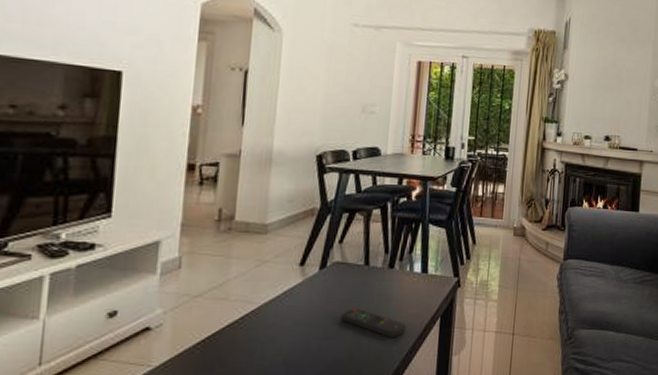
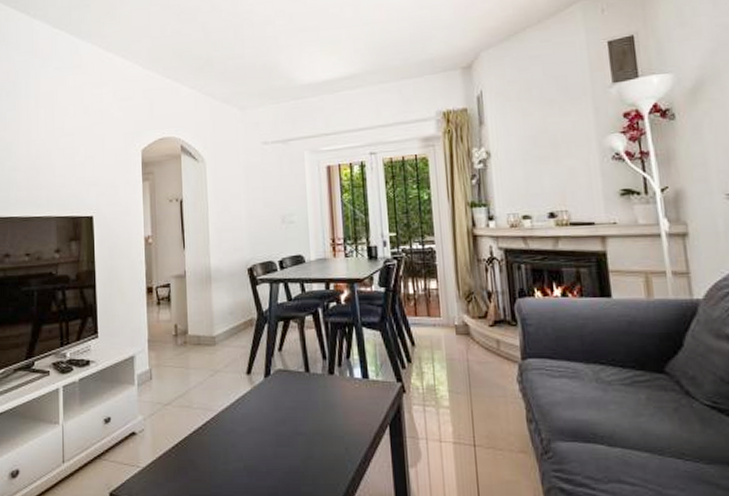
remote control: present [341,308,406,339] -> none [290,415,355,447]

